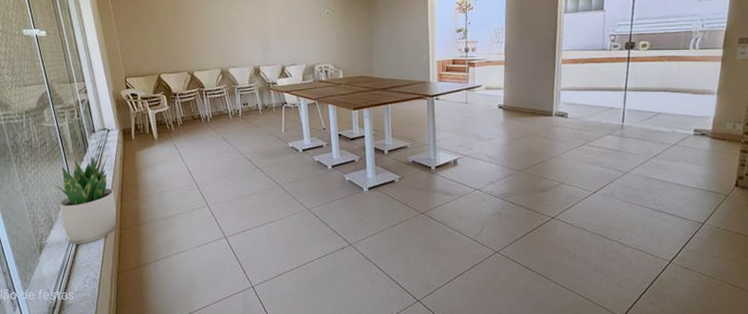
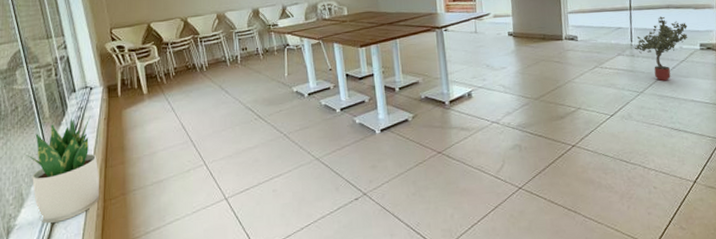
potted tree: none [624,99,684,164] -> present [633,16,688,81]

